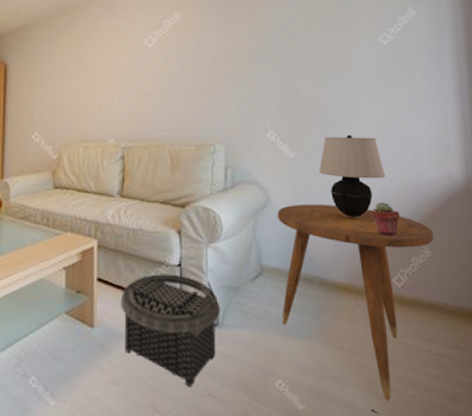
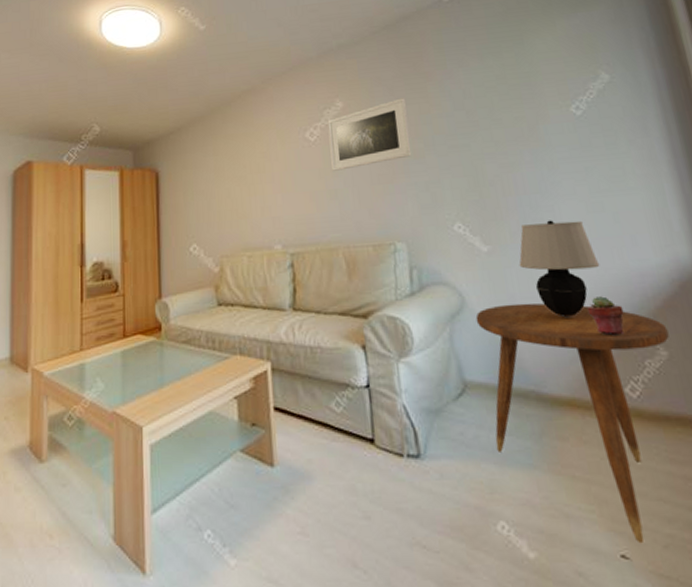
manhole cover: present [120,274,220,388] -> none [302,397,422,536]
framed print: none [165,15,237,76] -> present [327,98,412,171]

